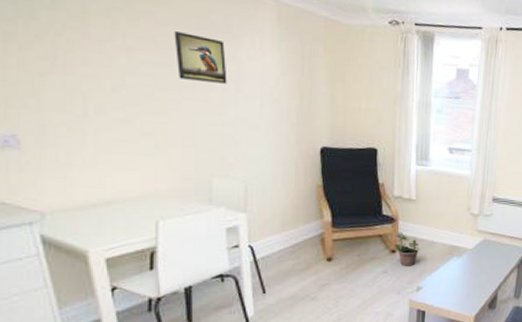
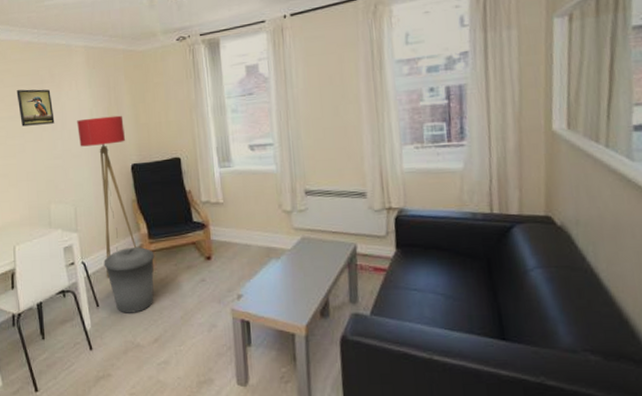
floor lamp: none [257,86,318,265] -> present [77,115,137,278]
trash can: none [276,235,337,301] -> present [104,247,155,313]
potted plant: present [393,231,420,266] -> none [208,237,235,273]

